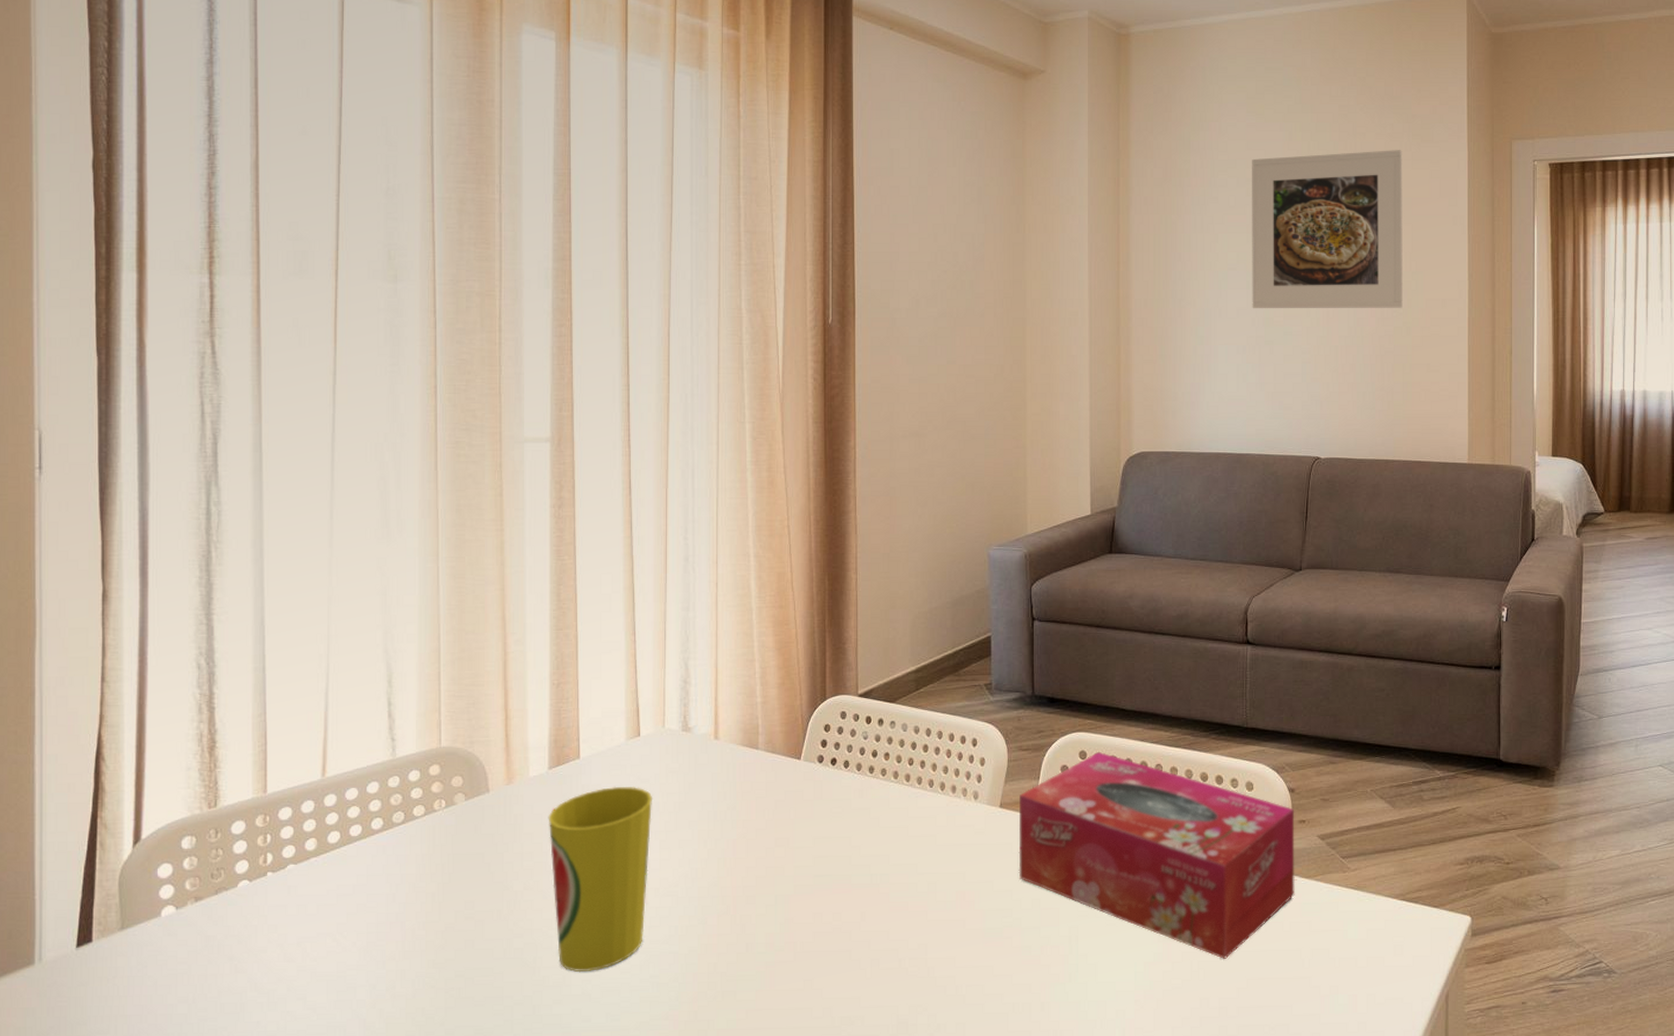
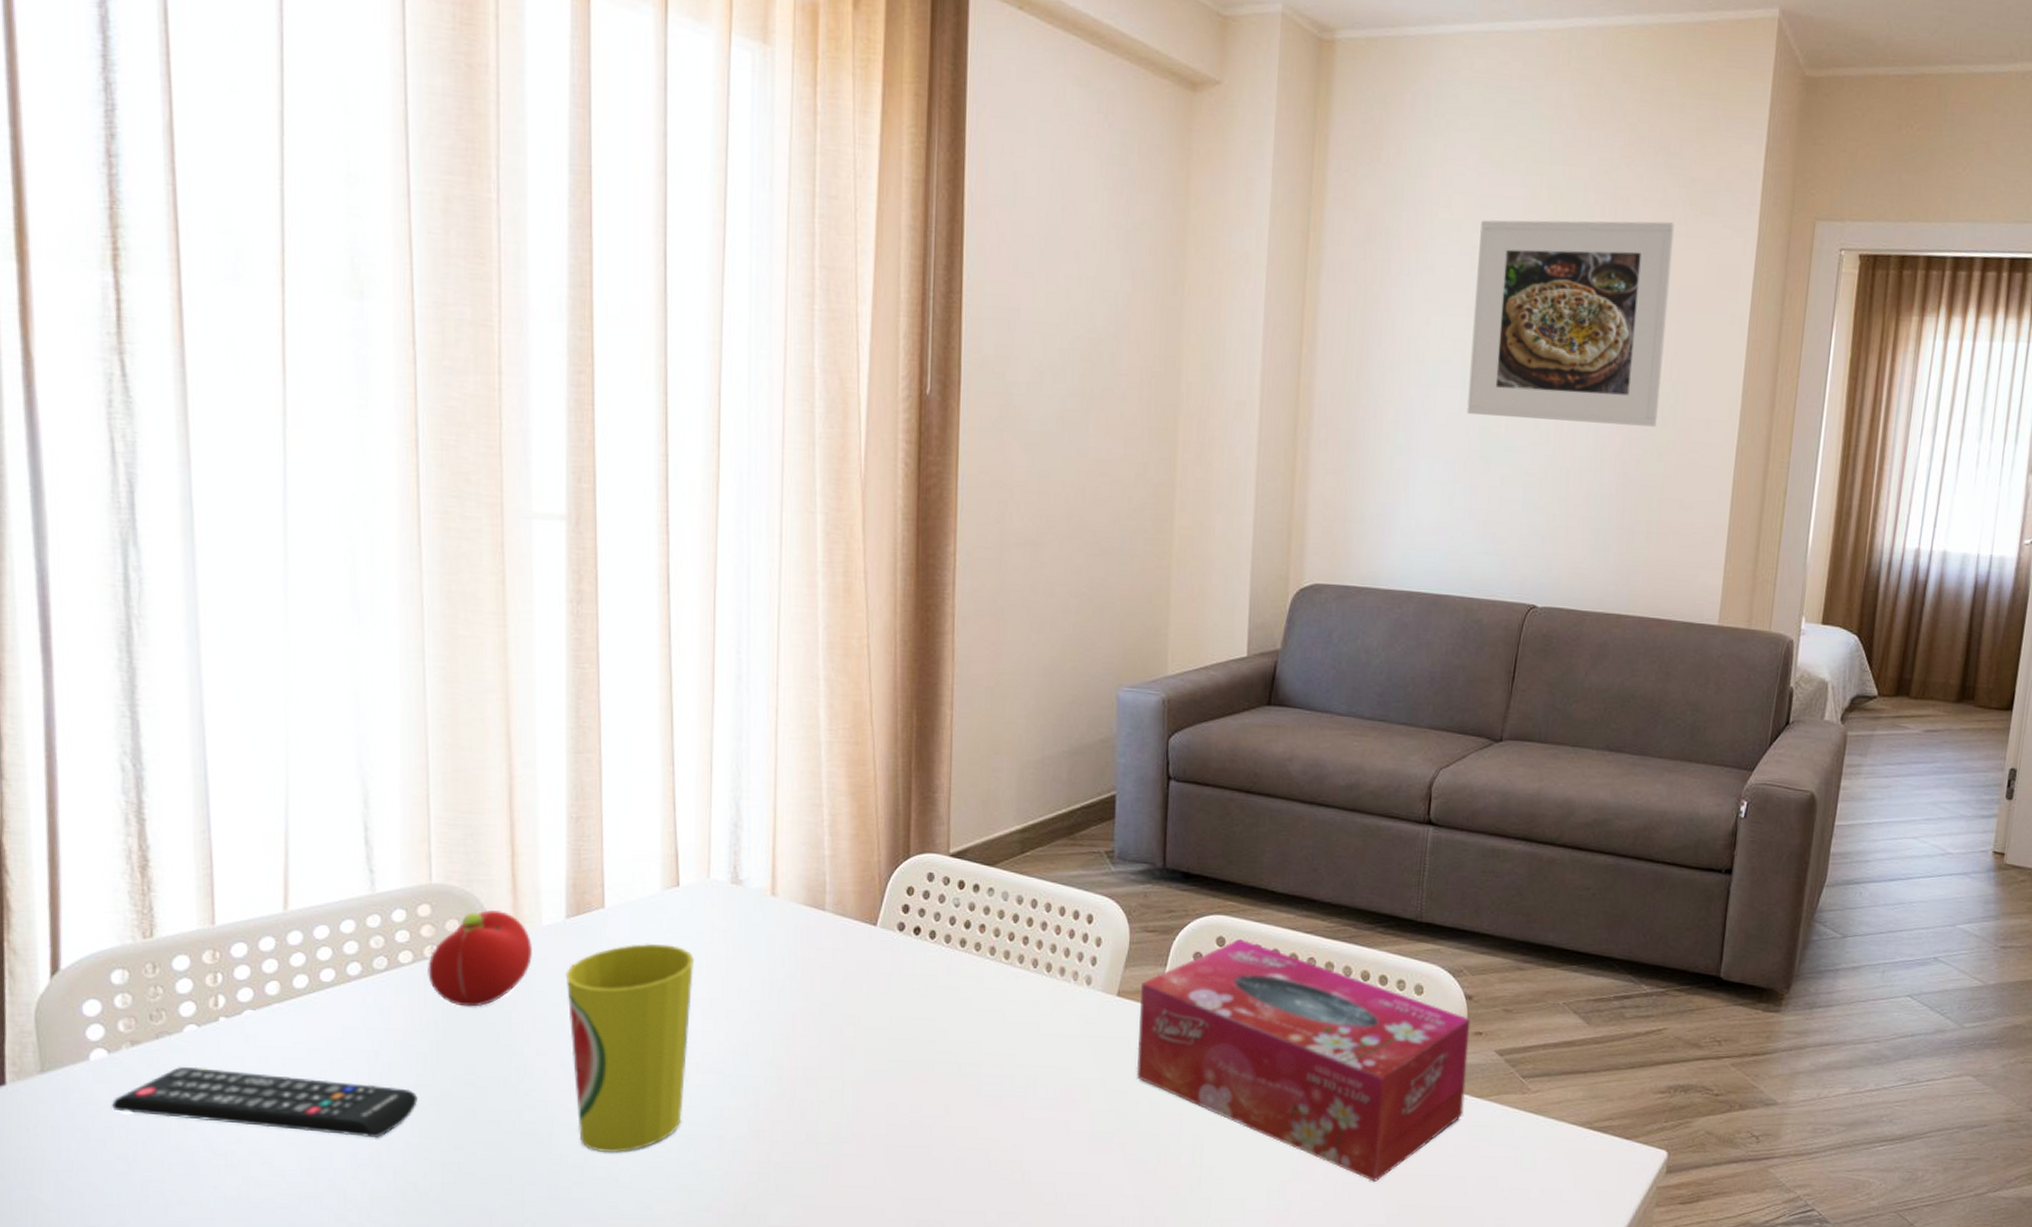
remote control: none [176,916,426,970] -> present [111,1066,418,1137]
fruit: none [437,765,521,851] -> present [428,909,532,1007]

